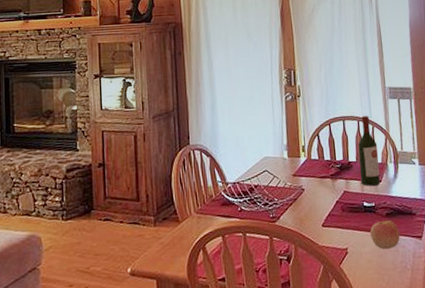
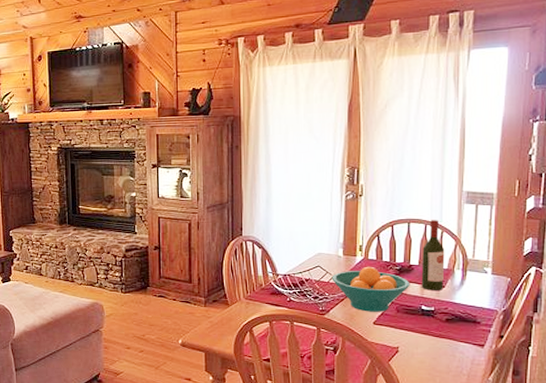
fruit bowl: none [279,166,351,215] -> present [331,266,410,312]
apple: present [370,220,400,250] -> none [426,325,459,353]

